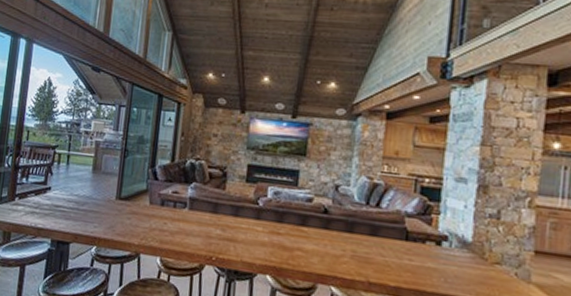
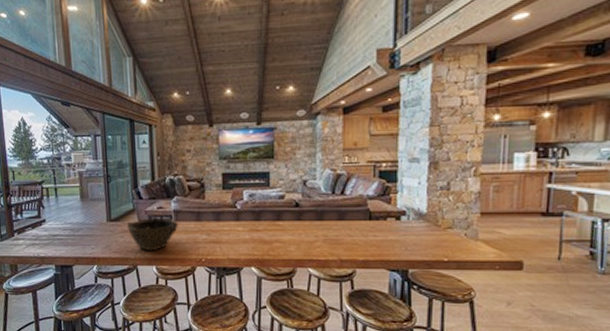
bowl: none [137,202,192,240] -> present [128,217,178,251]

